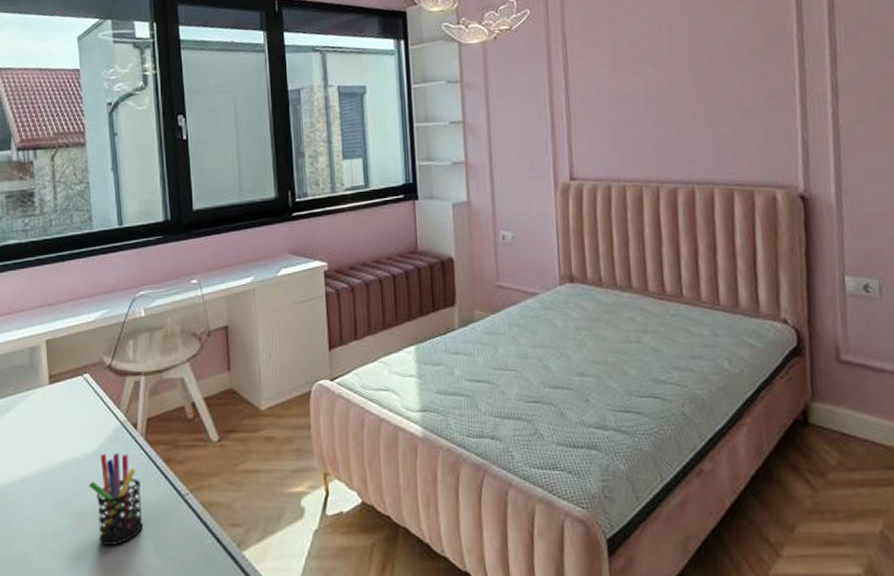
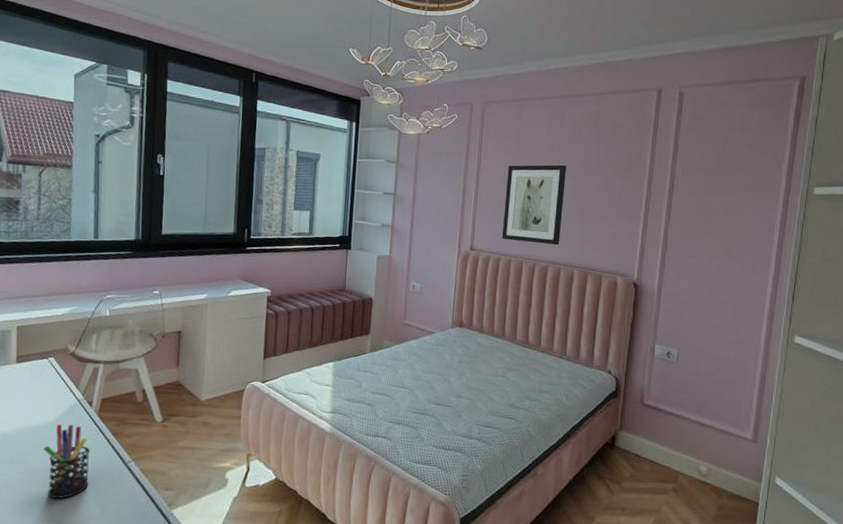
wall art: none [604,51,689,161] -> present [501,164,566,246]

